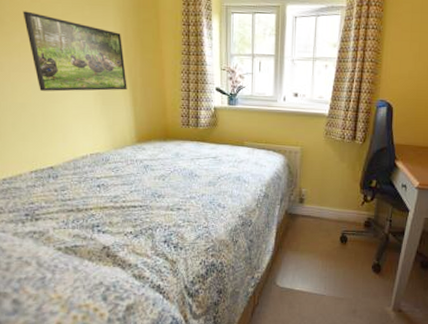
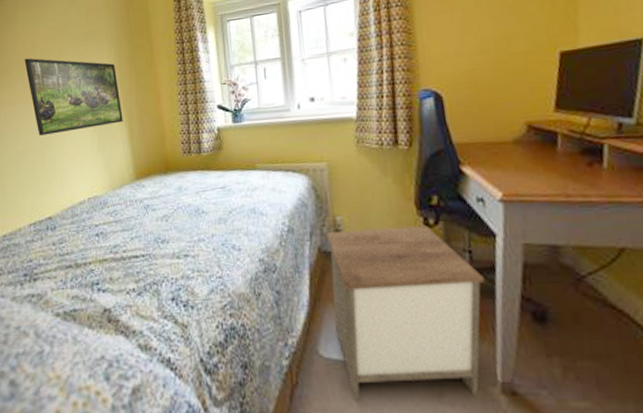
nightstand: none [291,199,397,316] -> present [326,225,485,402]

